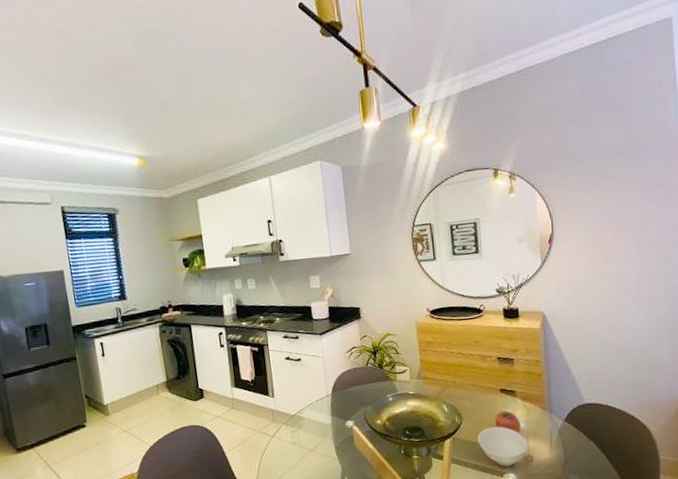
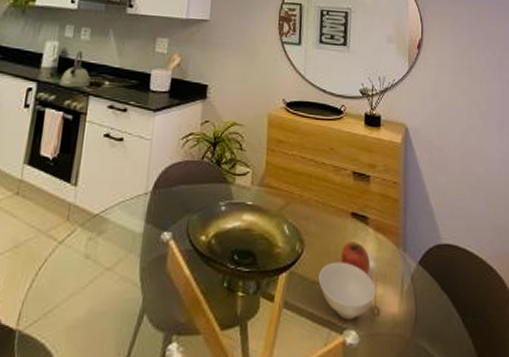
kettle: none [241,298,266,328] -> present [58,51,91,89]

